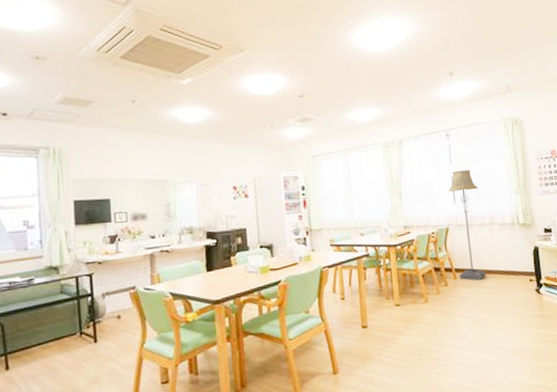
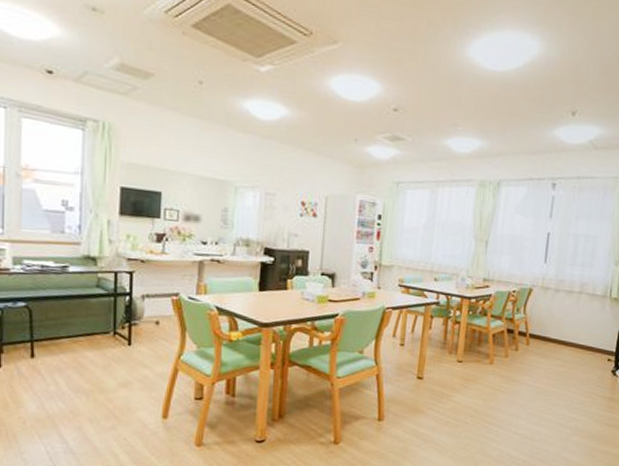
floor lamp: present [448,170,486,280] -> none [532,226,576,350]

